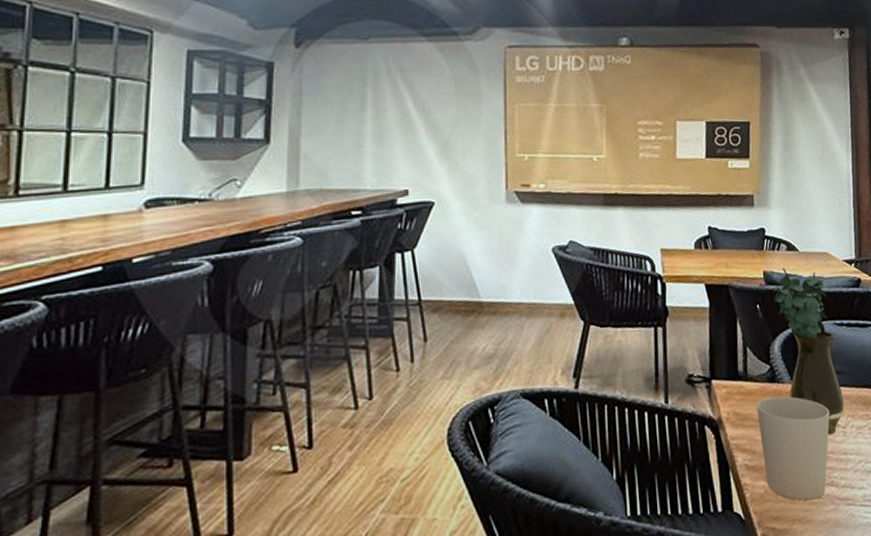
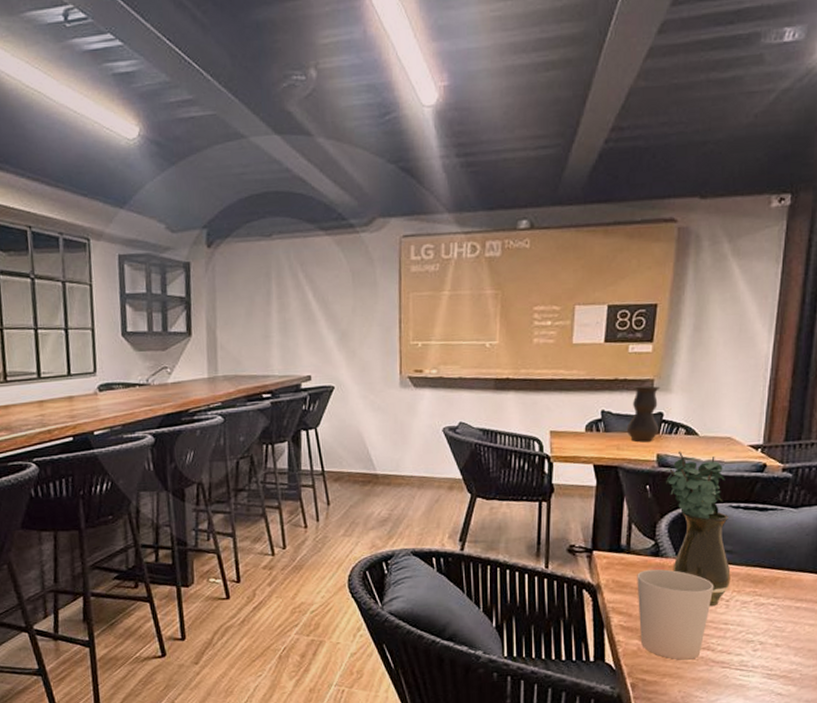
vase: none [732,201,763,260] -> present [626,385,661,443]

